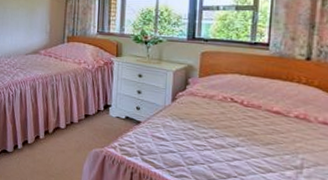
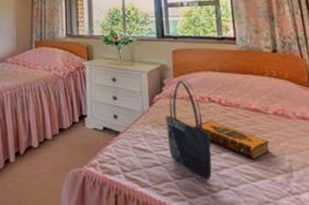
shopping bag: none [185,80,227,169] -> present [165,80,212,181]
hardback book: none [212,118,285,156] -> present [193,120,270,160]

